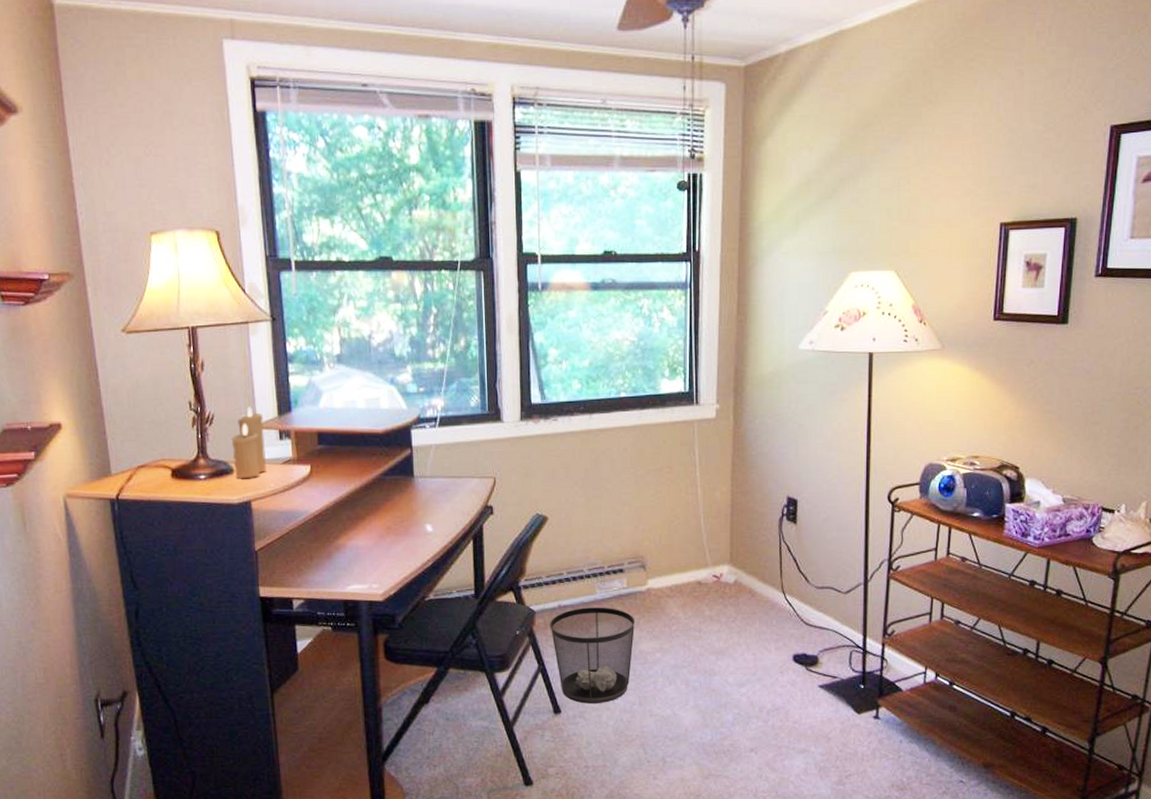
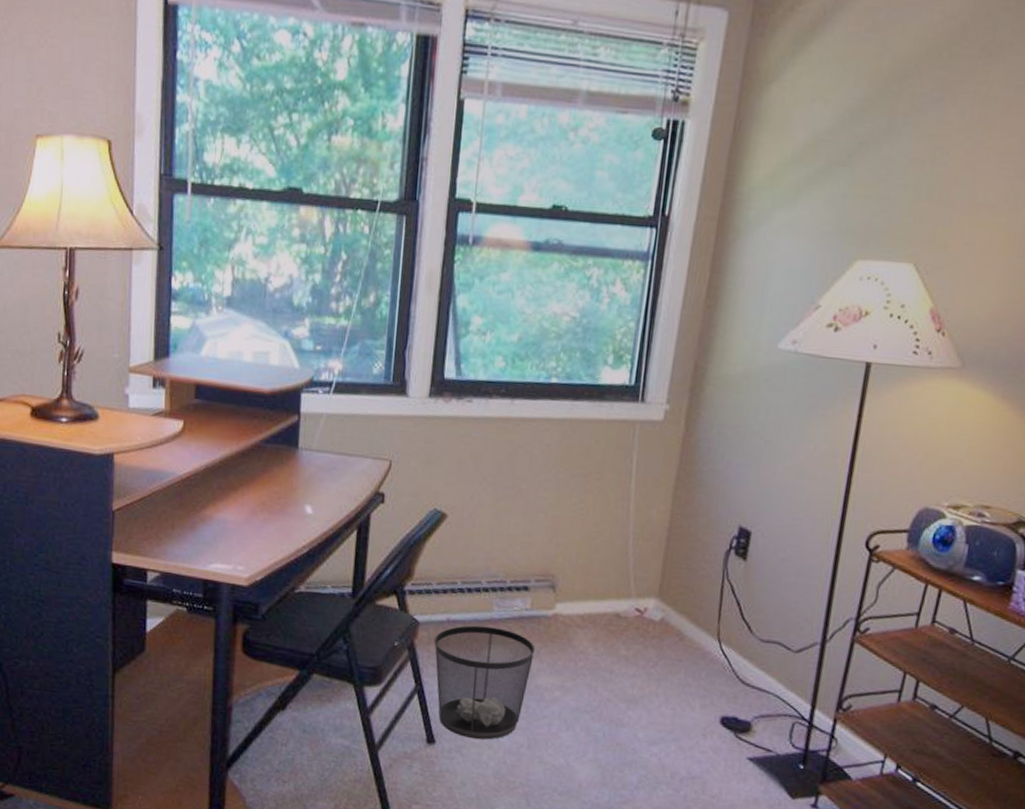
candle: present [231,406,267,479] -> none [99,345,137,429]

